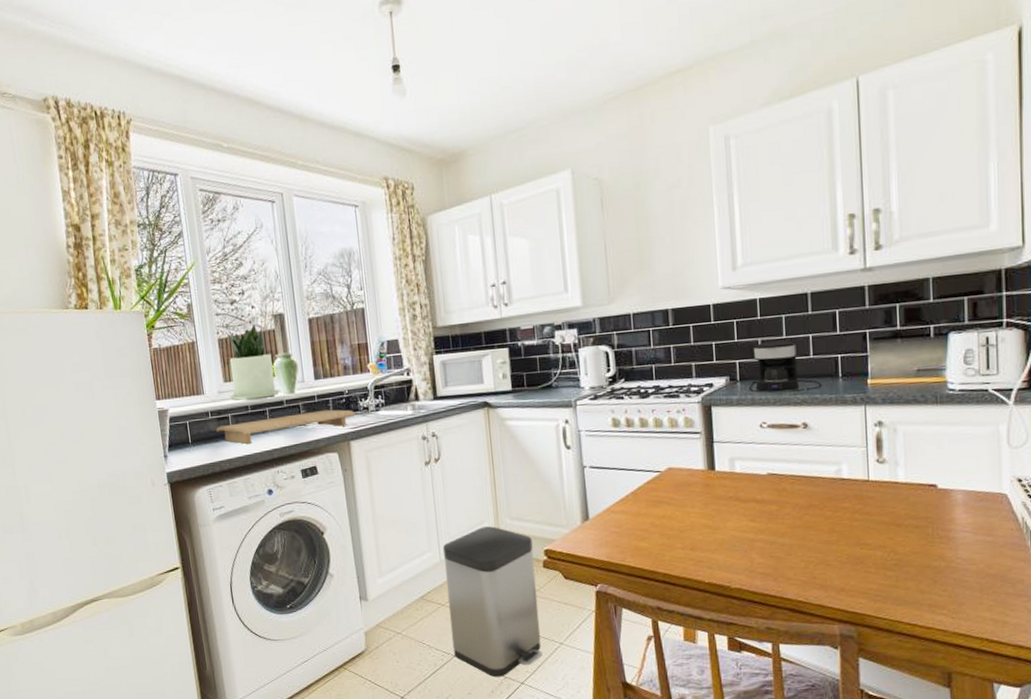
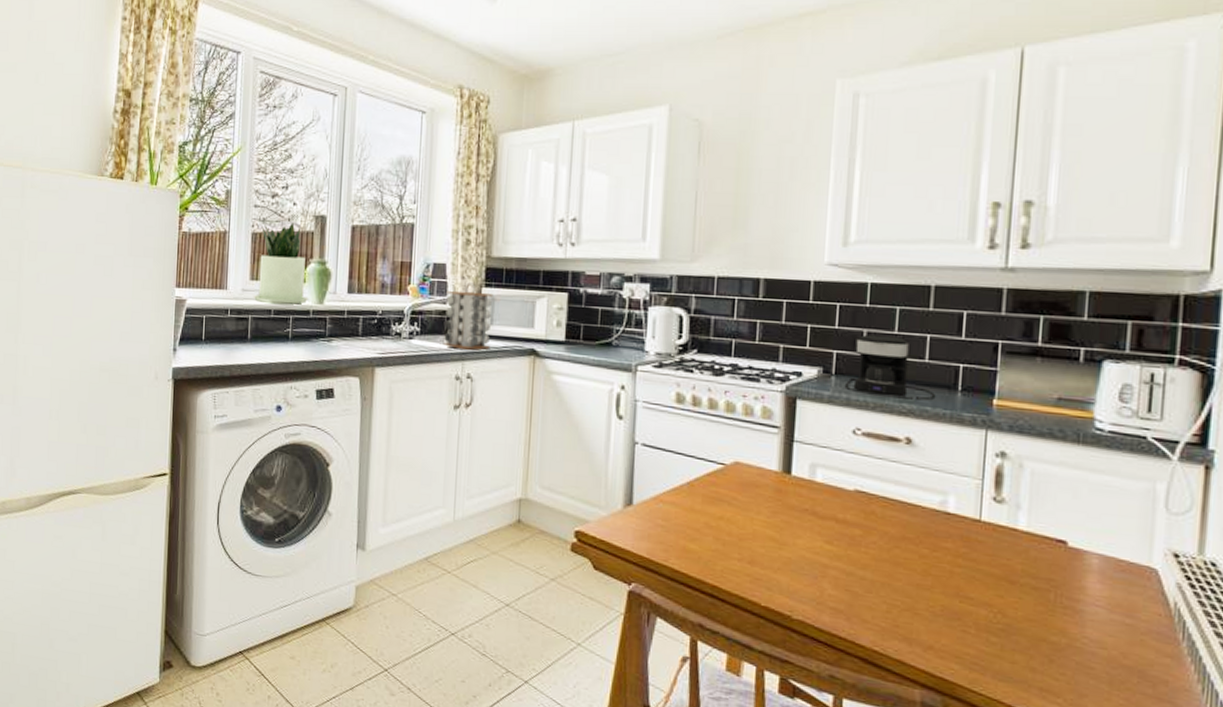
cutting board: present [216,409,355,444] -> none [233,326,386,351]
spice rack: none [403,352,449,413] -> present [444,282,493,351]
pedal bin: present [442,526,543,677] -> none [452,490,563,670]

